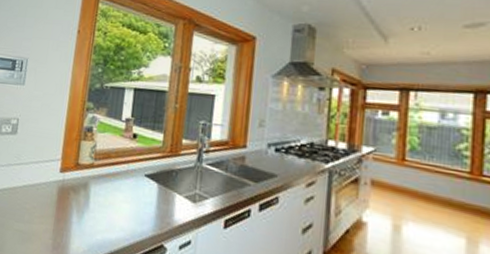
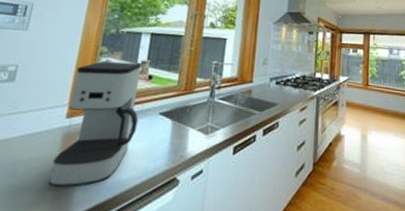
coffee maker: none [48,117,127,240] -> present [48,61,143,187]

